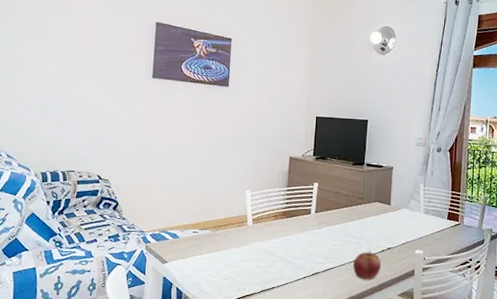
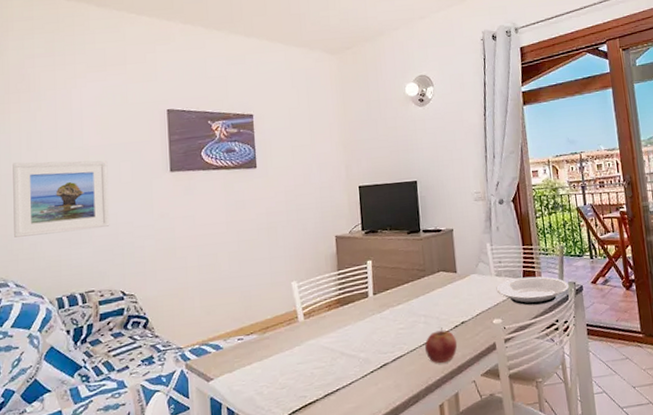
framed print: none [10,49,98,118] -> present [13,160,110,238]
plate: none [422,218,487,244] -> present [496,276,570,306]

